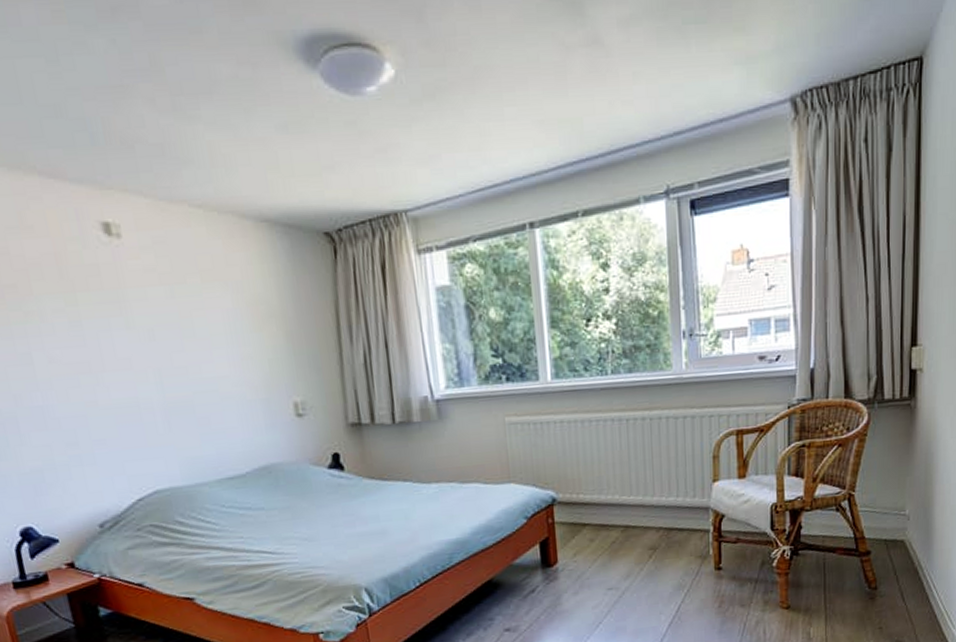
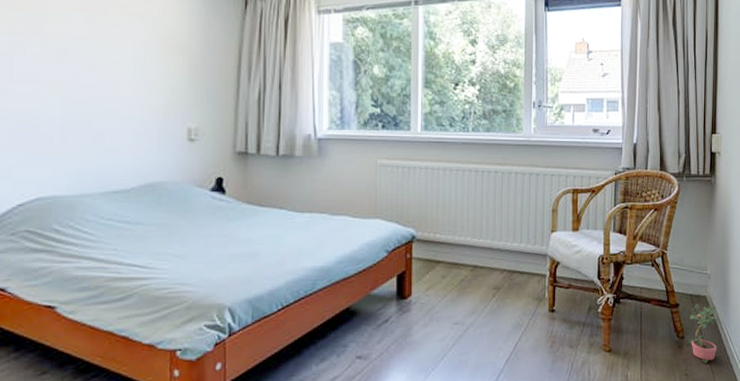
potted plant: none [883,549,918,615] -> present [689,303,717,363]

